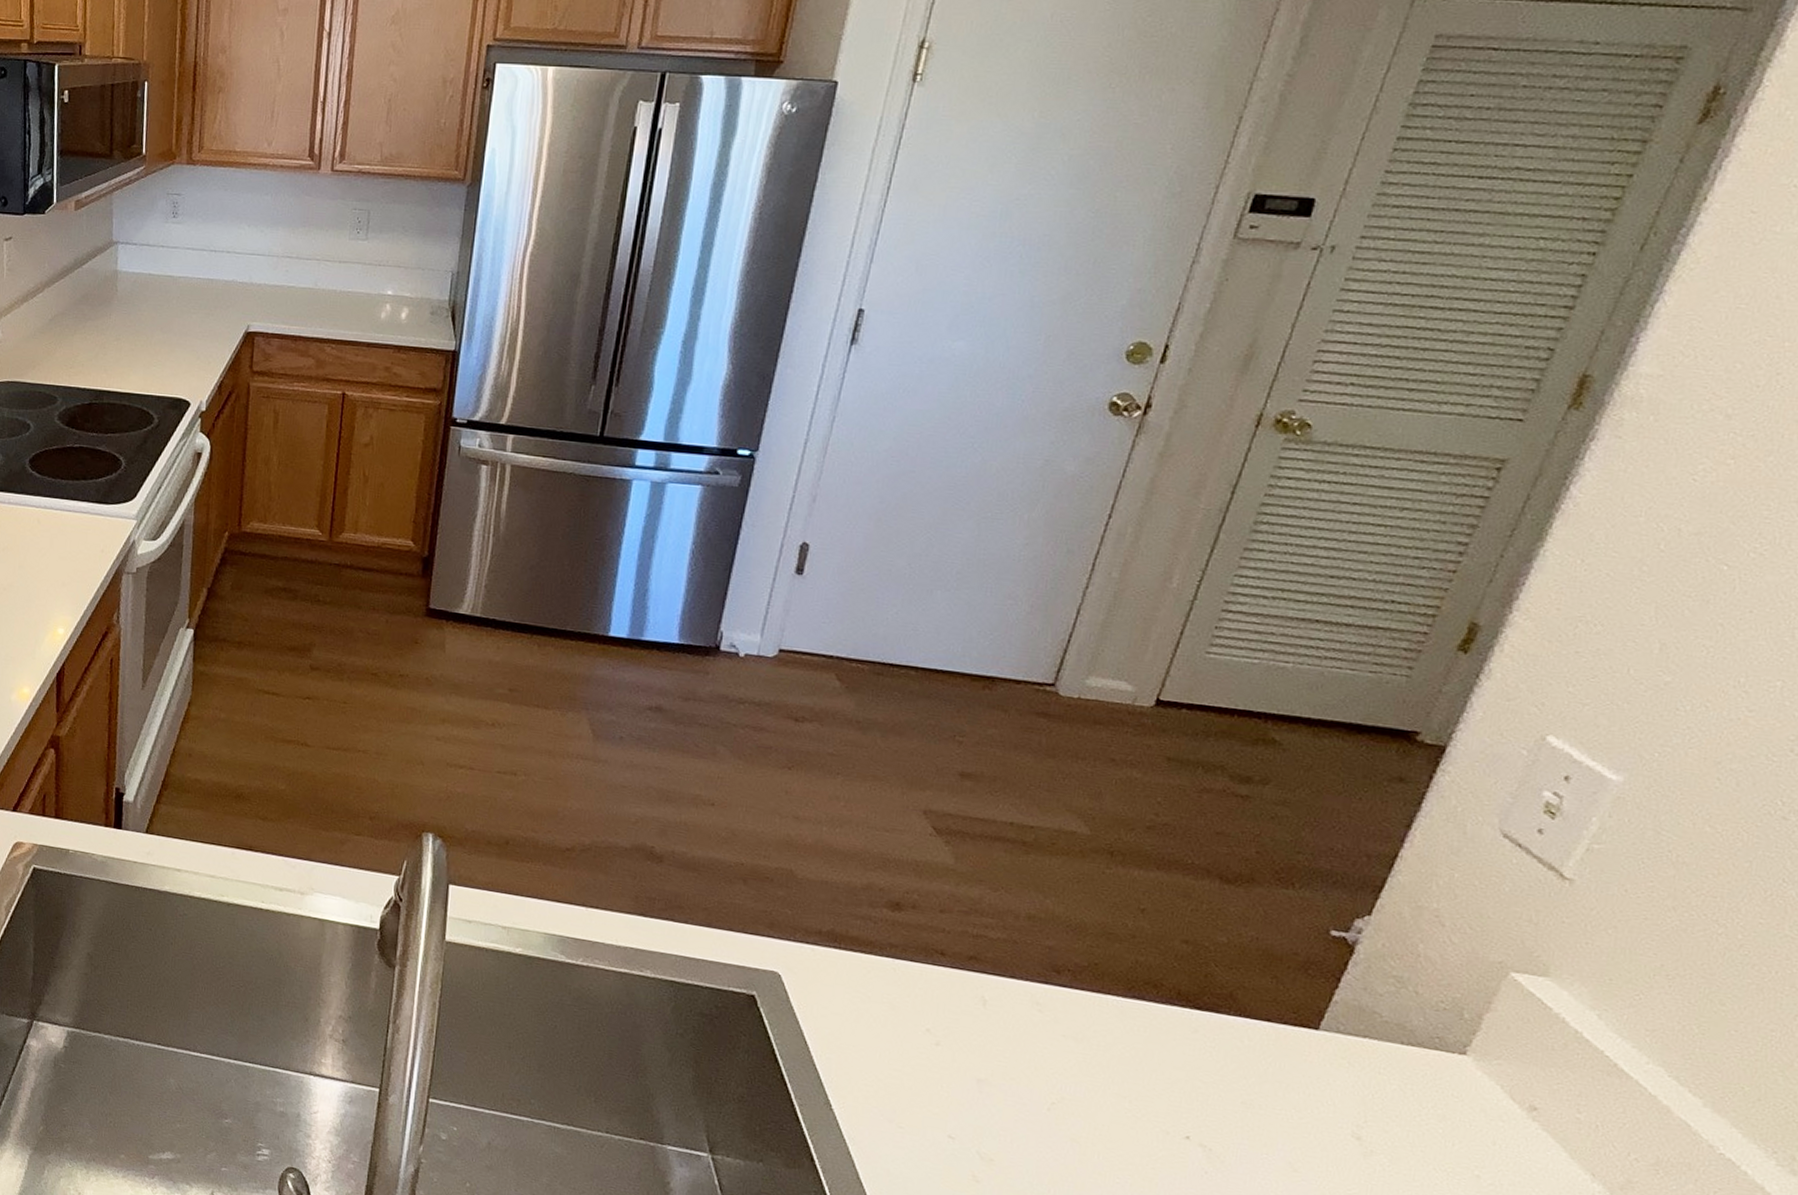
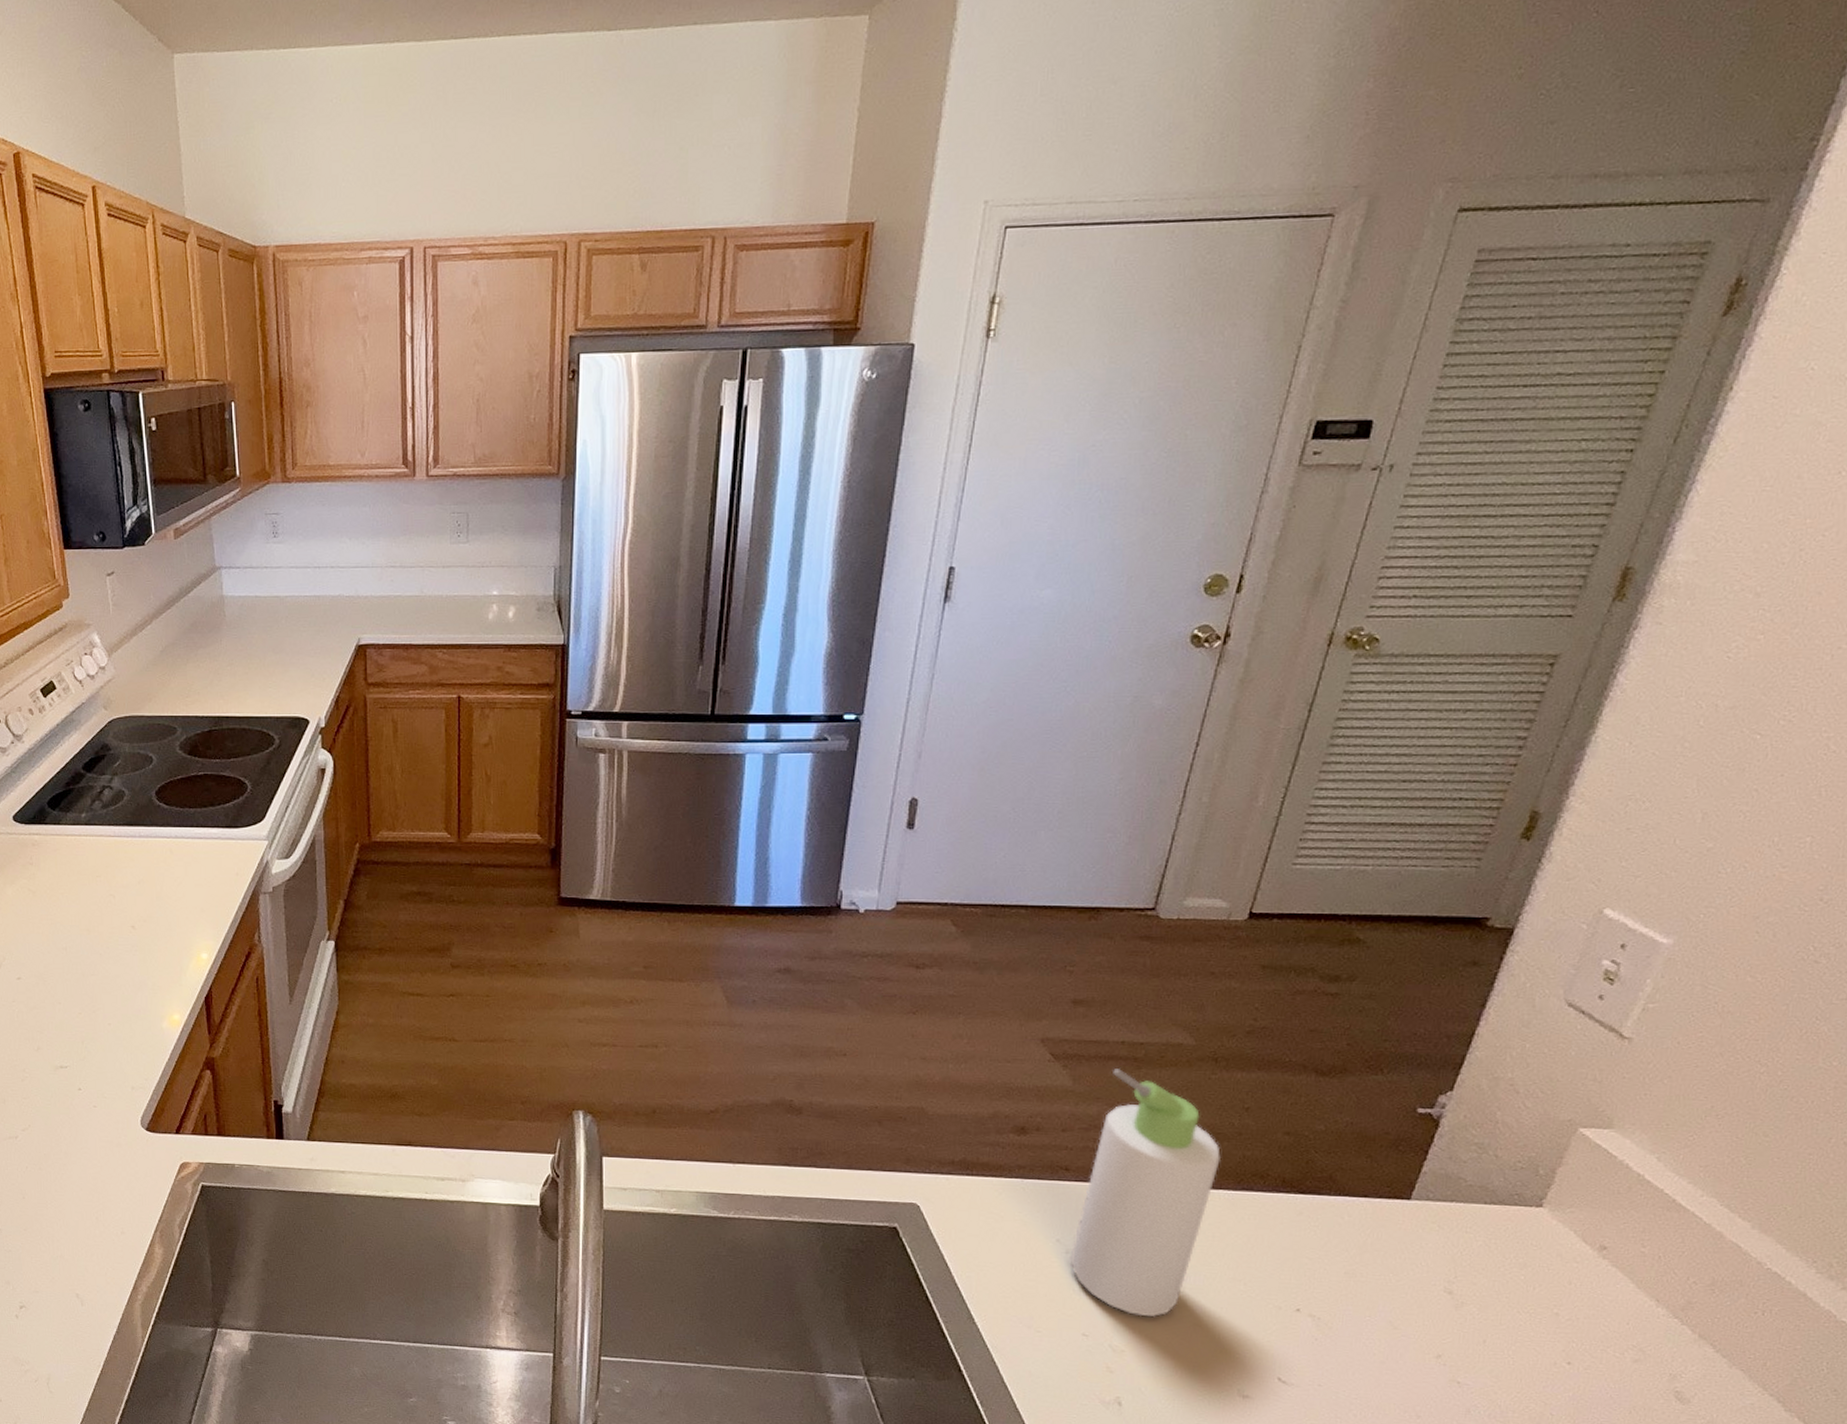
bottle: none [939,851,1111,1127] -> present [1069,1069,1221,1318]

